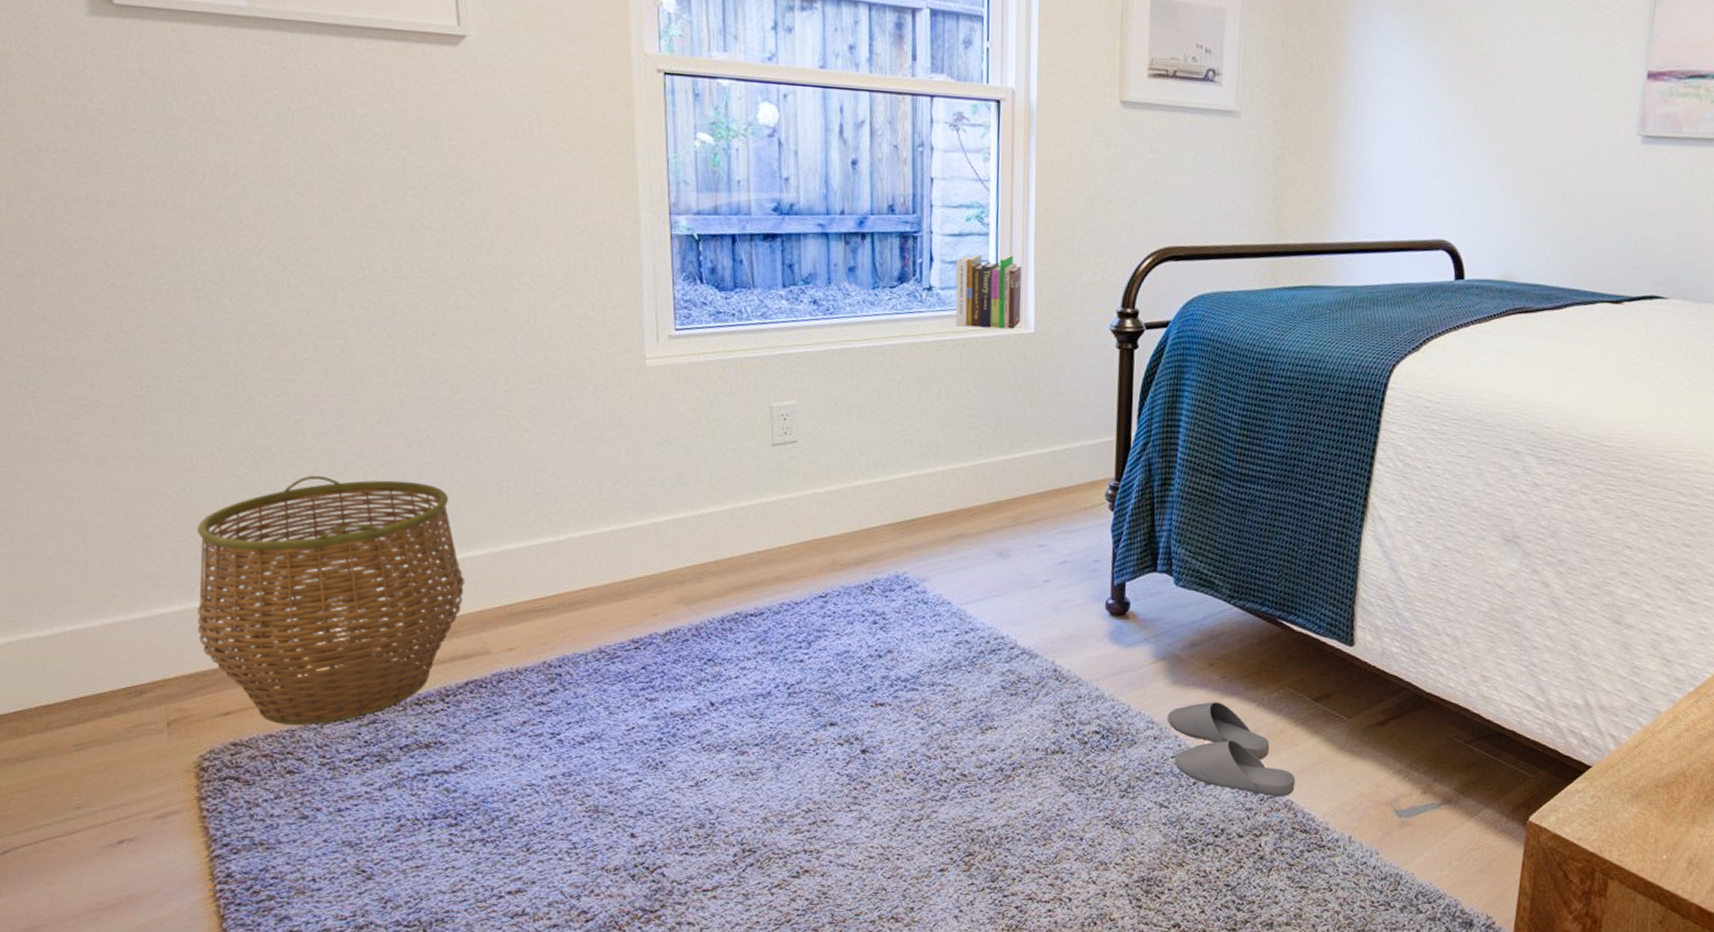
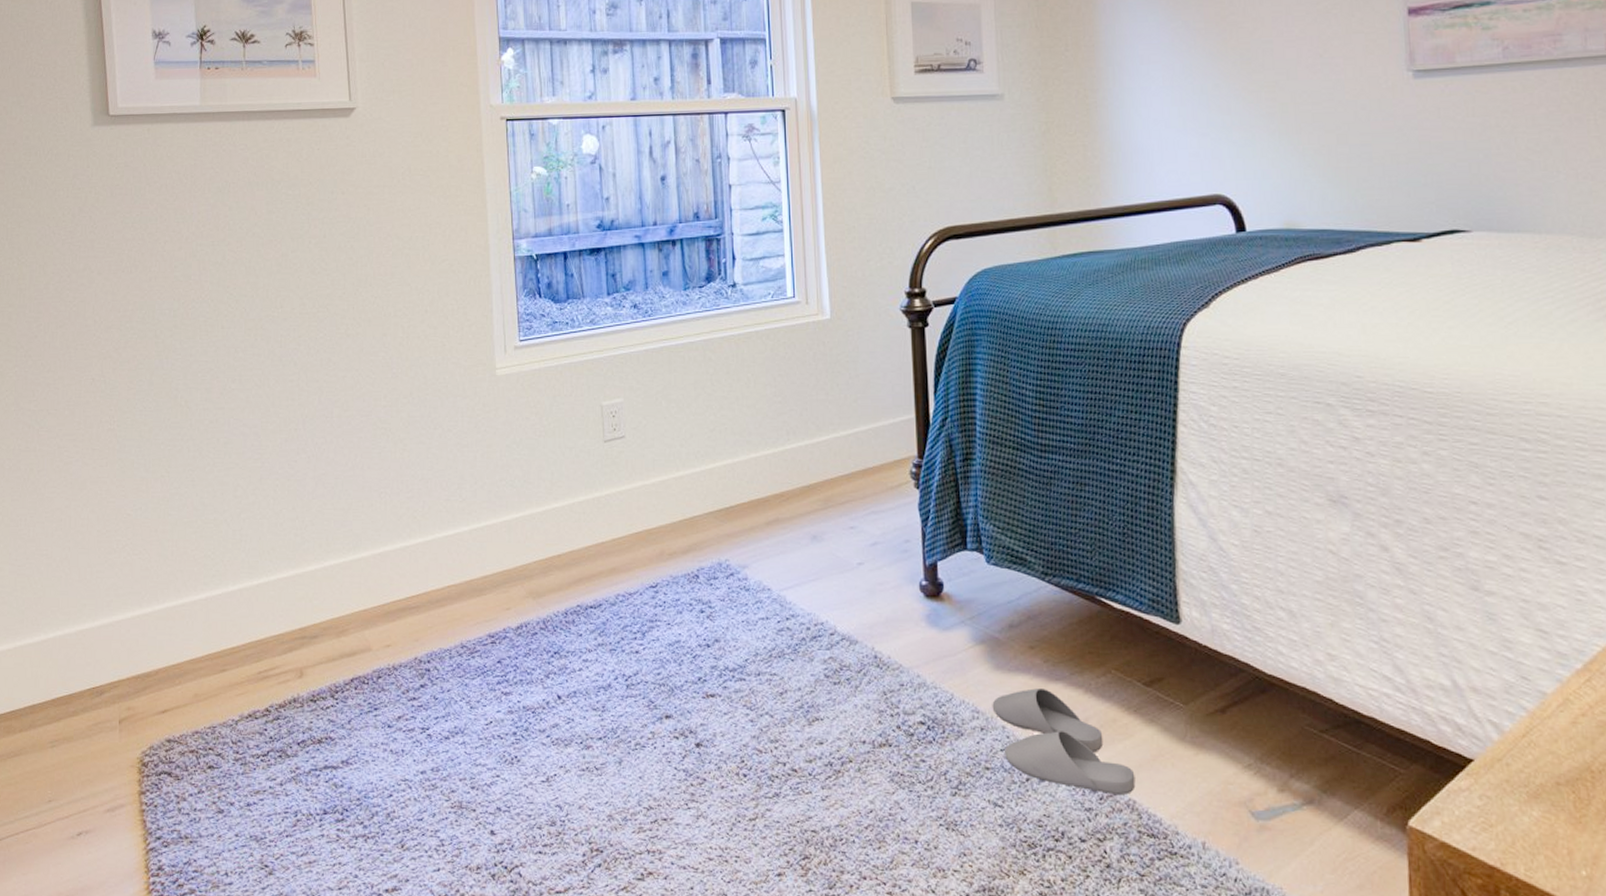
basket: present [196,475,465,725] -> none [145,490,352,722]
books: present [955,254,1022,330] -> none [755,247,817,318]

